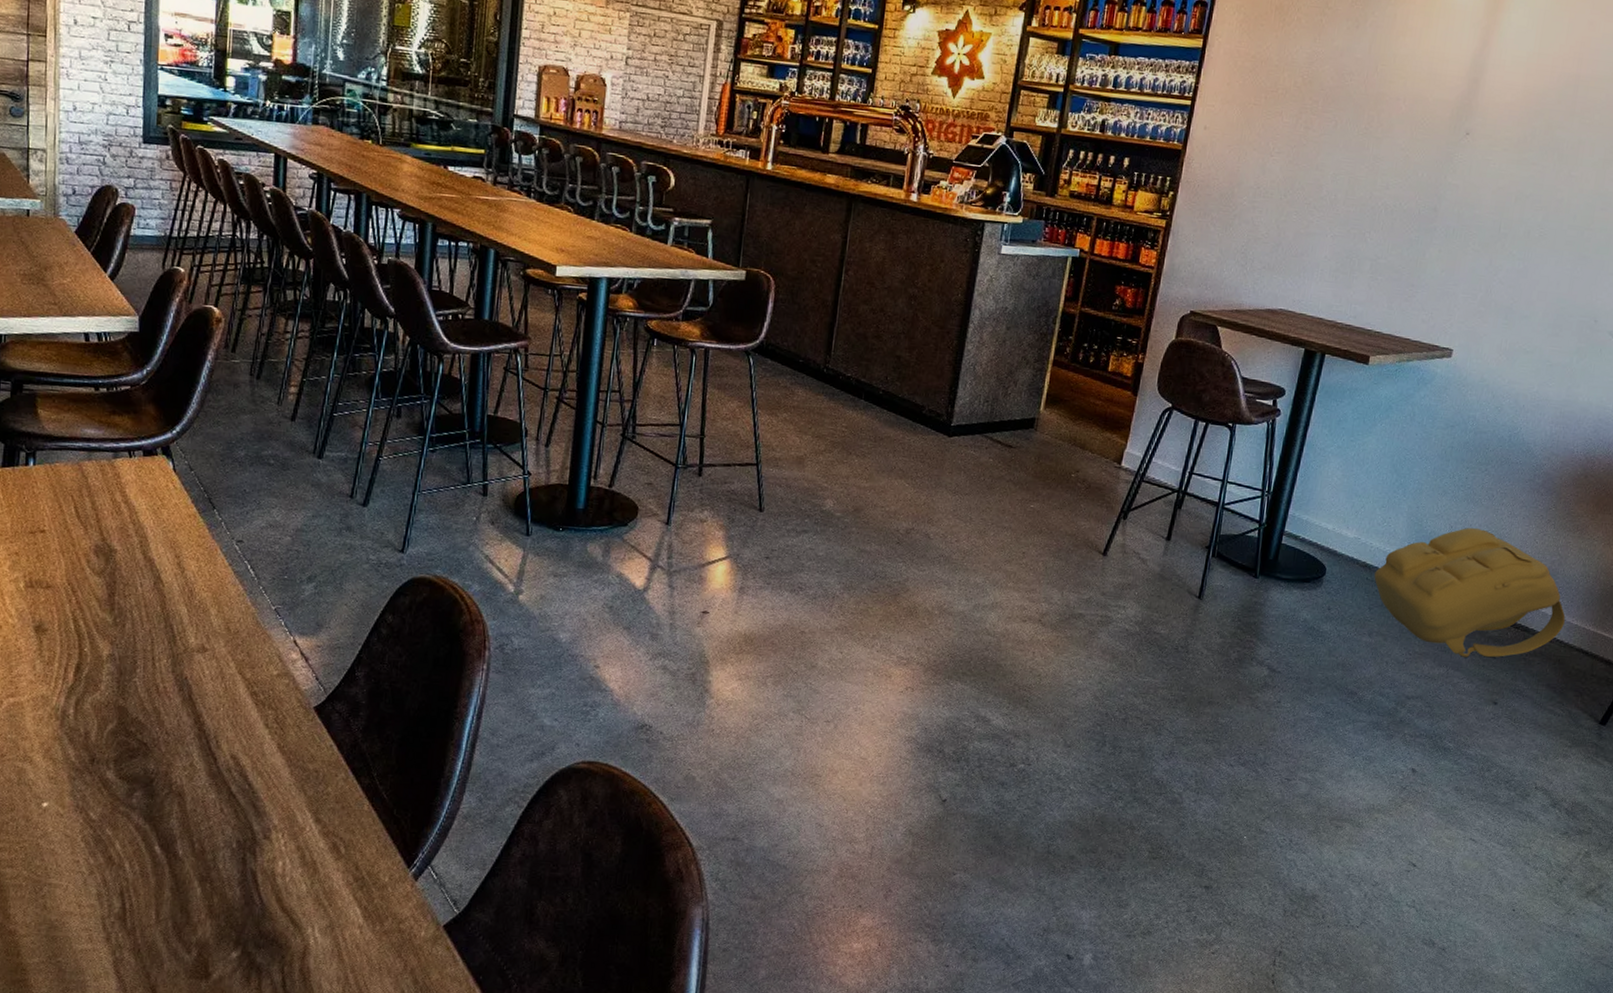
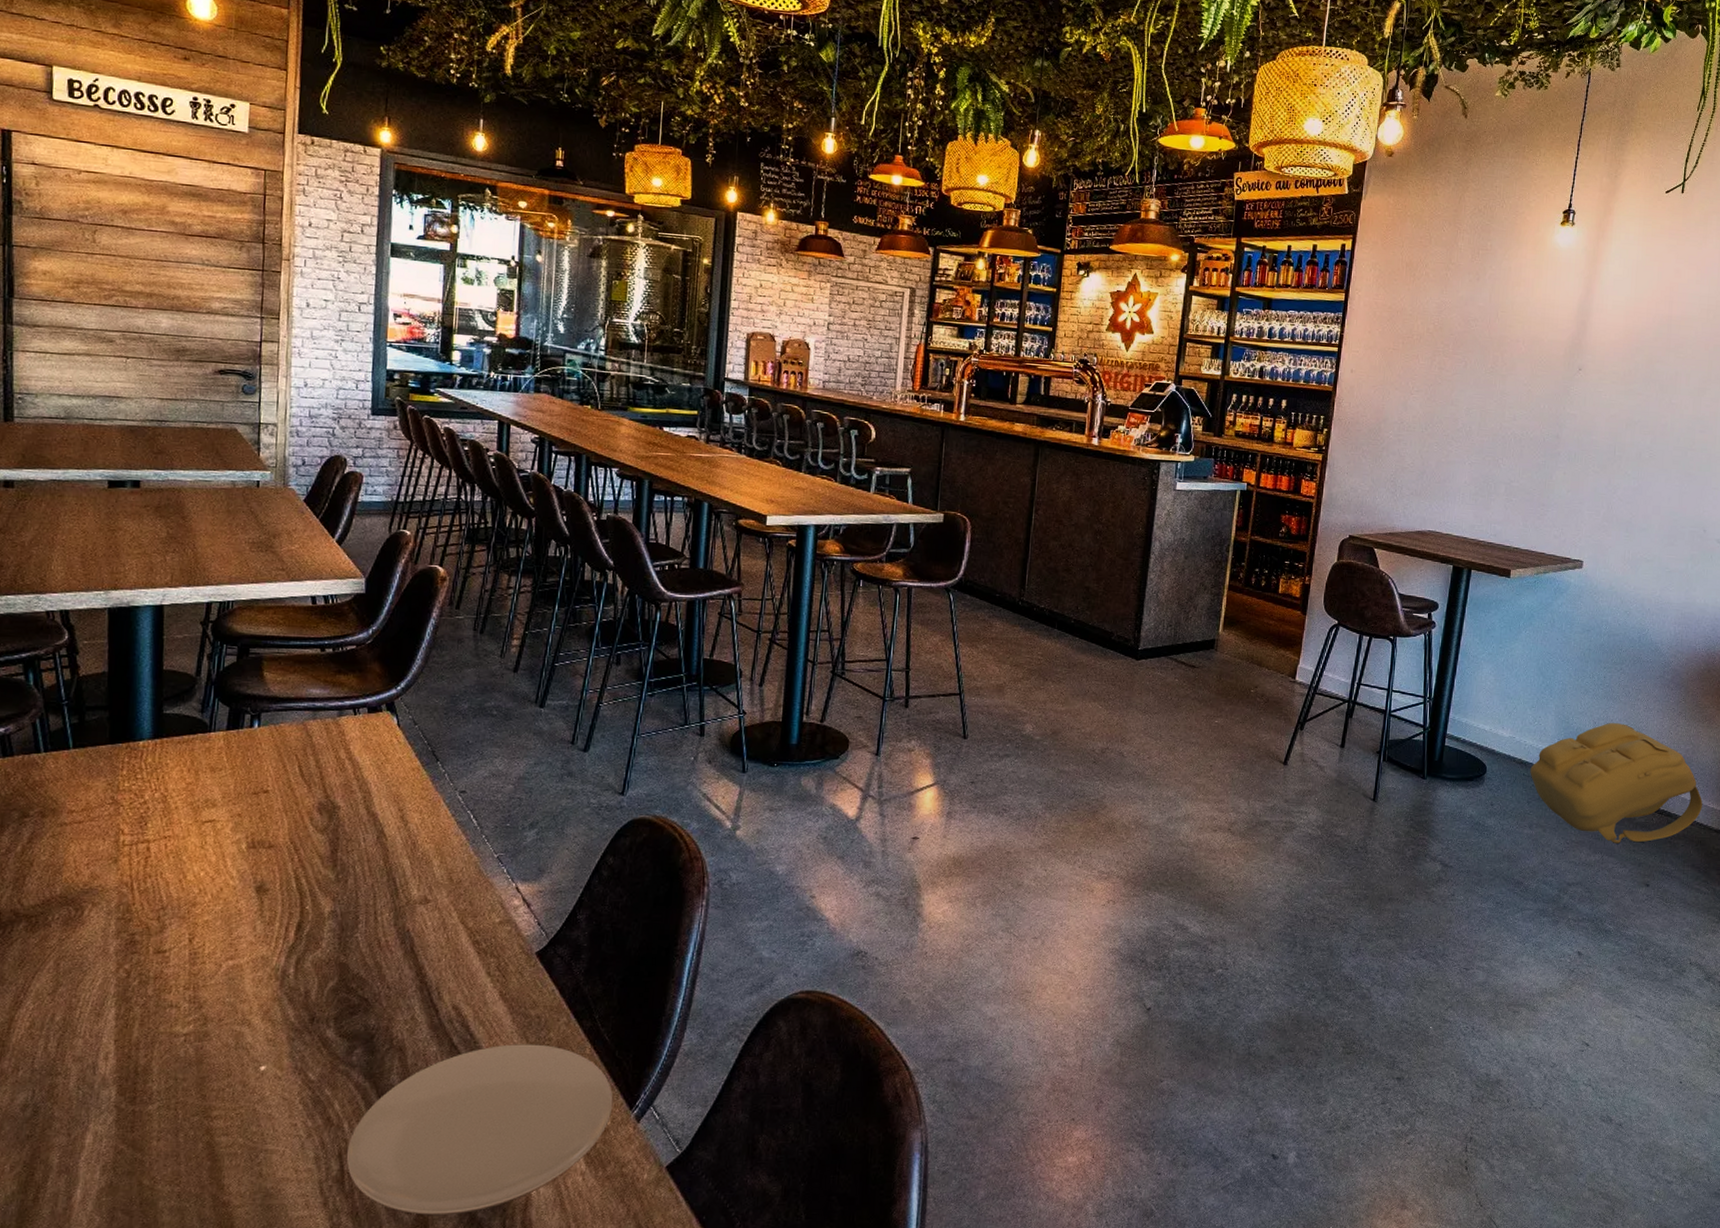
plate: none [127,796,391,959] -> present [346,1044,614,1216]

